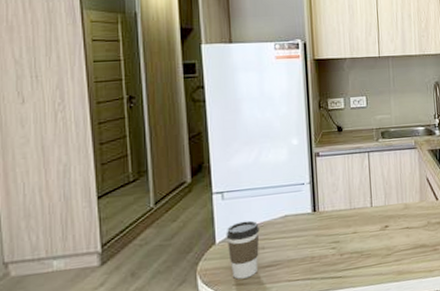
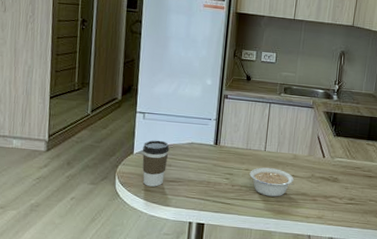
legume: none [358,224,411,258] -> present [249,167,295,197]

